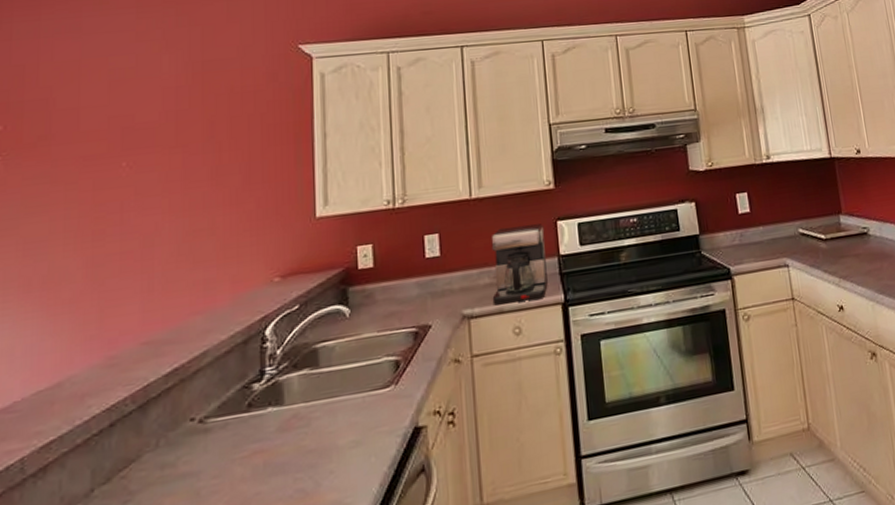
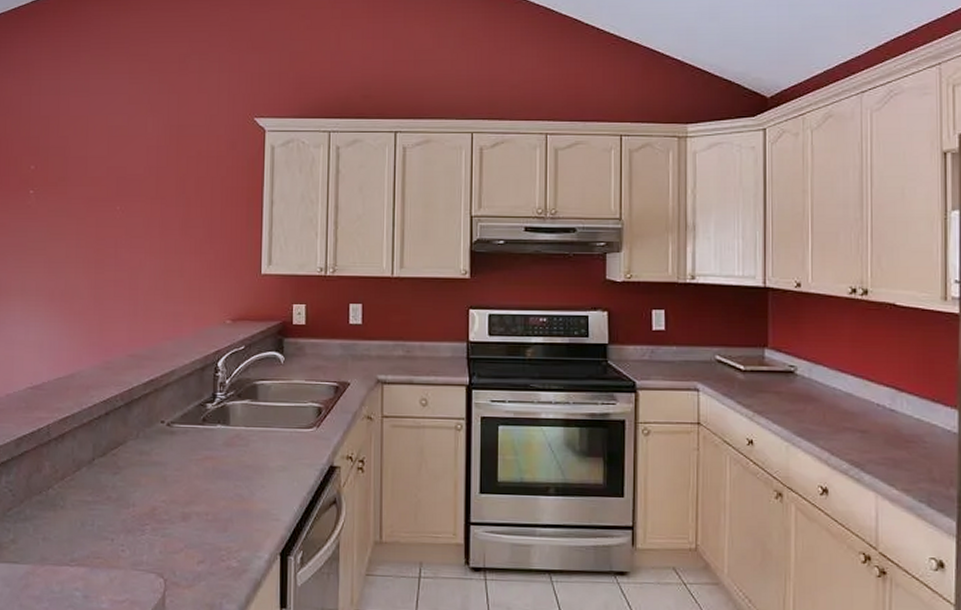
coffee maker: present [491,223,548,306] -> none [404,307,457,377]

